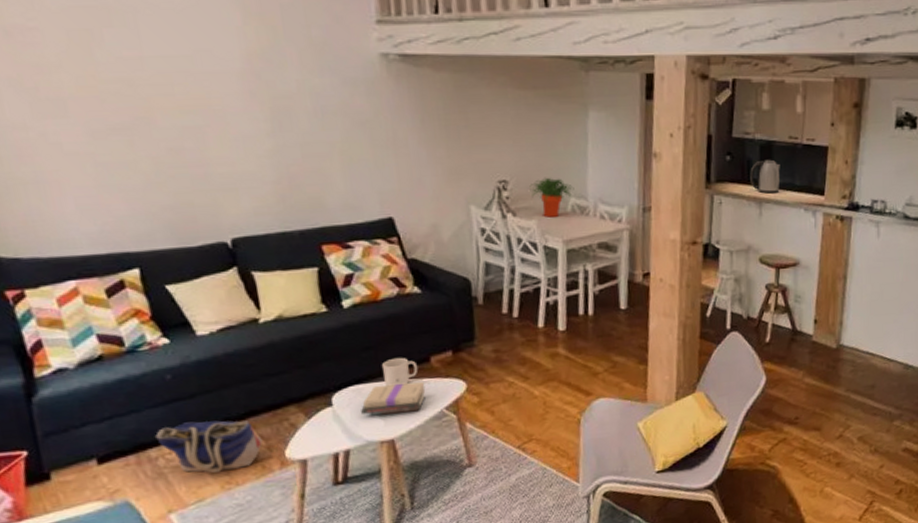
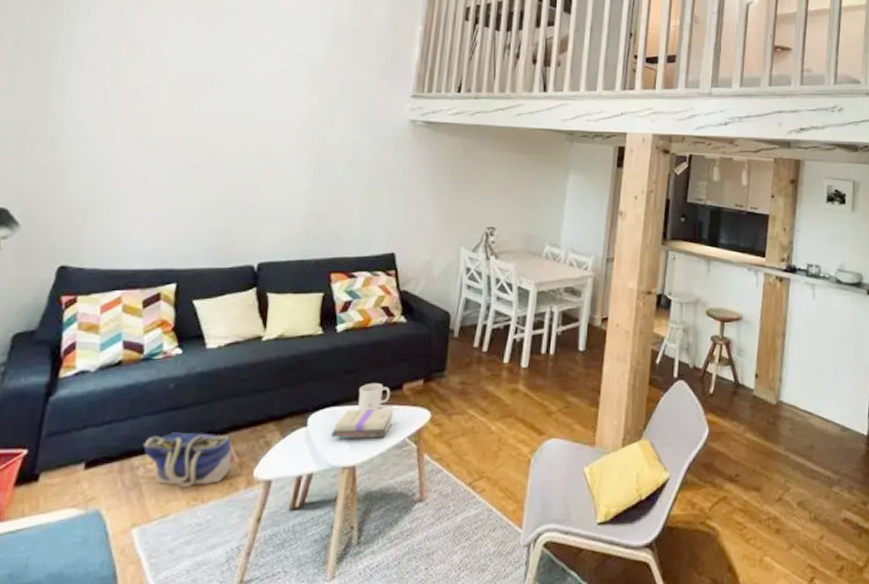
potted plant: present [529,177,574,218] -> none [512,226,550,262]
kettle: present [750,159,780,195] -> none [701,223,727,254]

